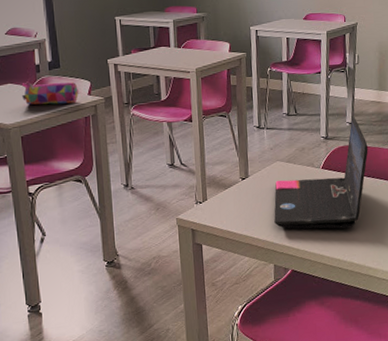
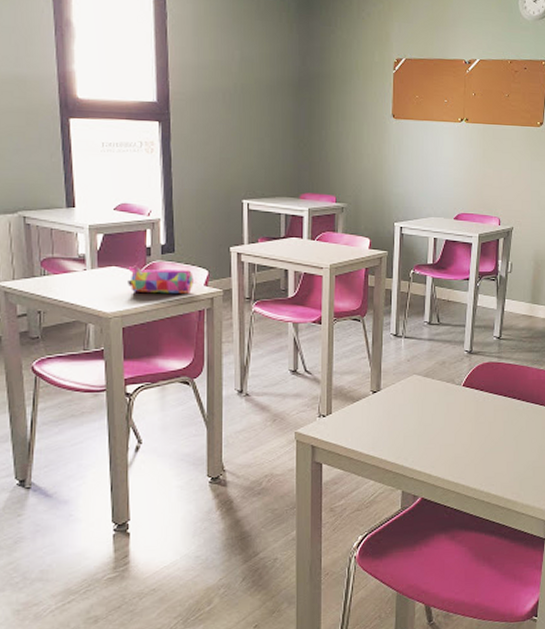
laptop: present [274,117,368,229] -> none [406,331,515,455]

